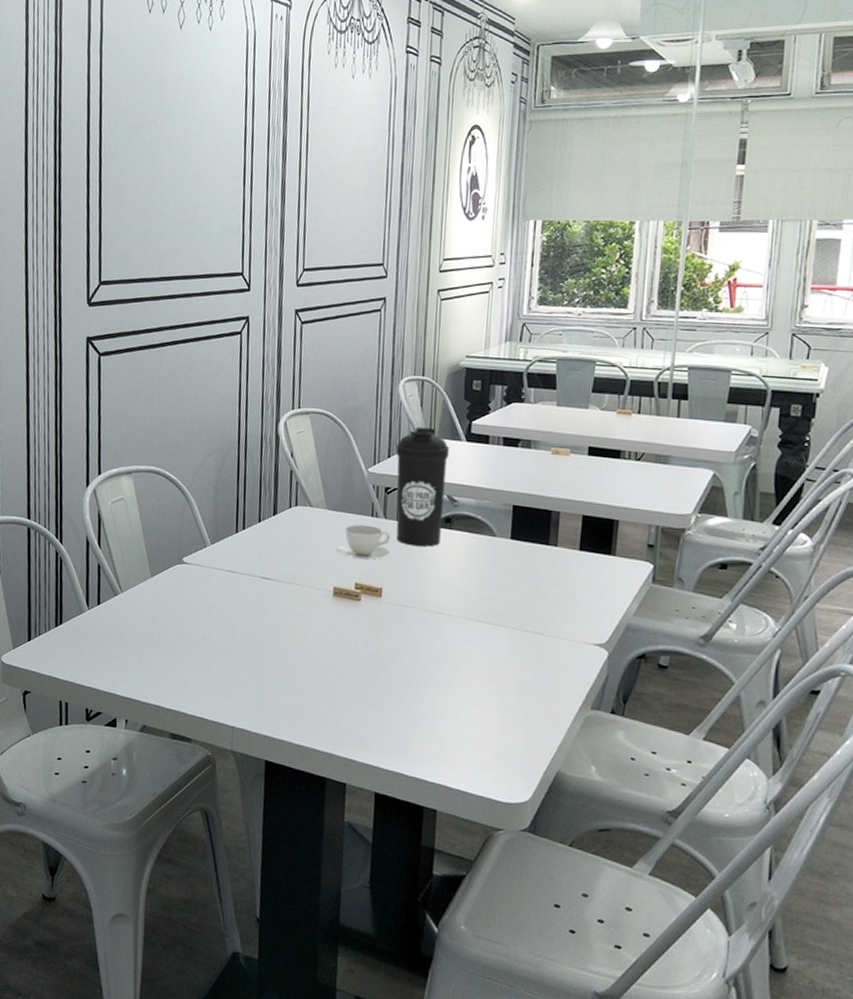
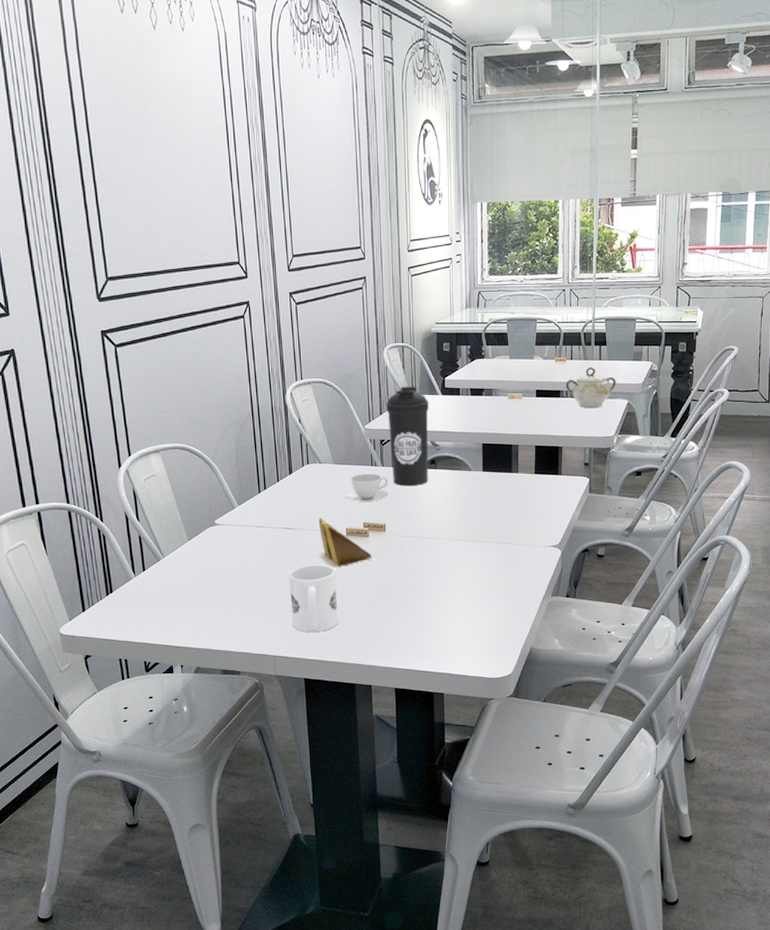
mug: none [258,624,316,707] -> present [288,564,339,633]
cake slice: none [297,569,366,633] -> present [318,517,376,568]
sugar bowl: none [628,424,699,477] -> present [566,366,616,409]

